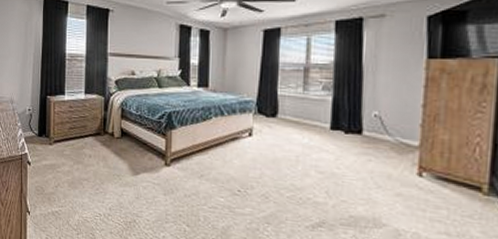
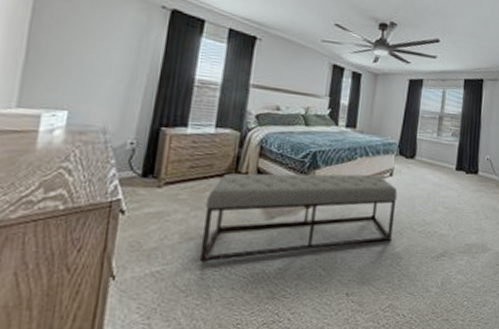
bench: none [84,133,259,208] -> present [199,173,398,263]

